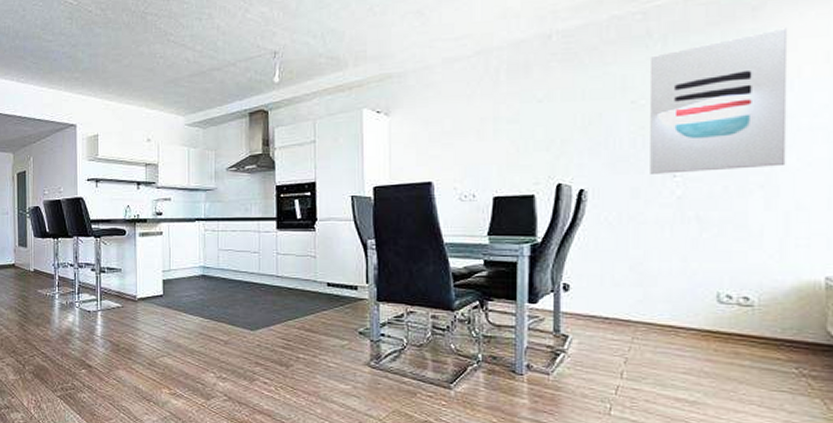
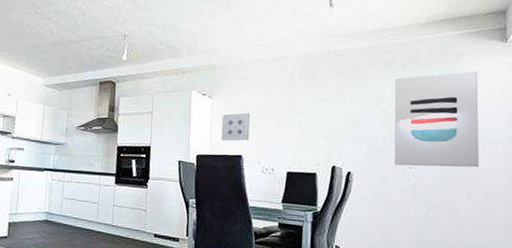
wall art: none [403,128,441,167] -> present [221,112,250,141]

